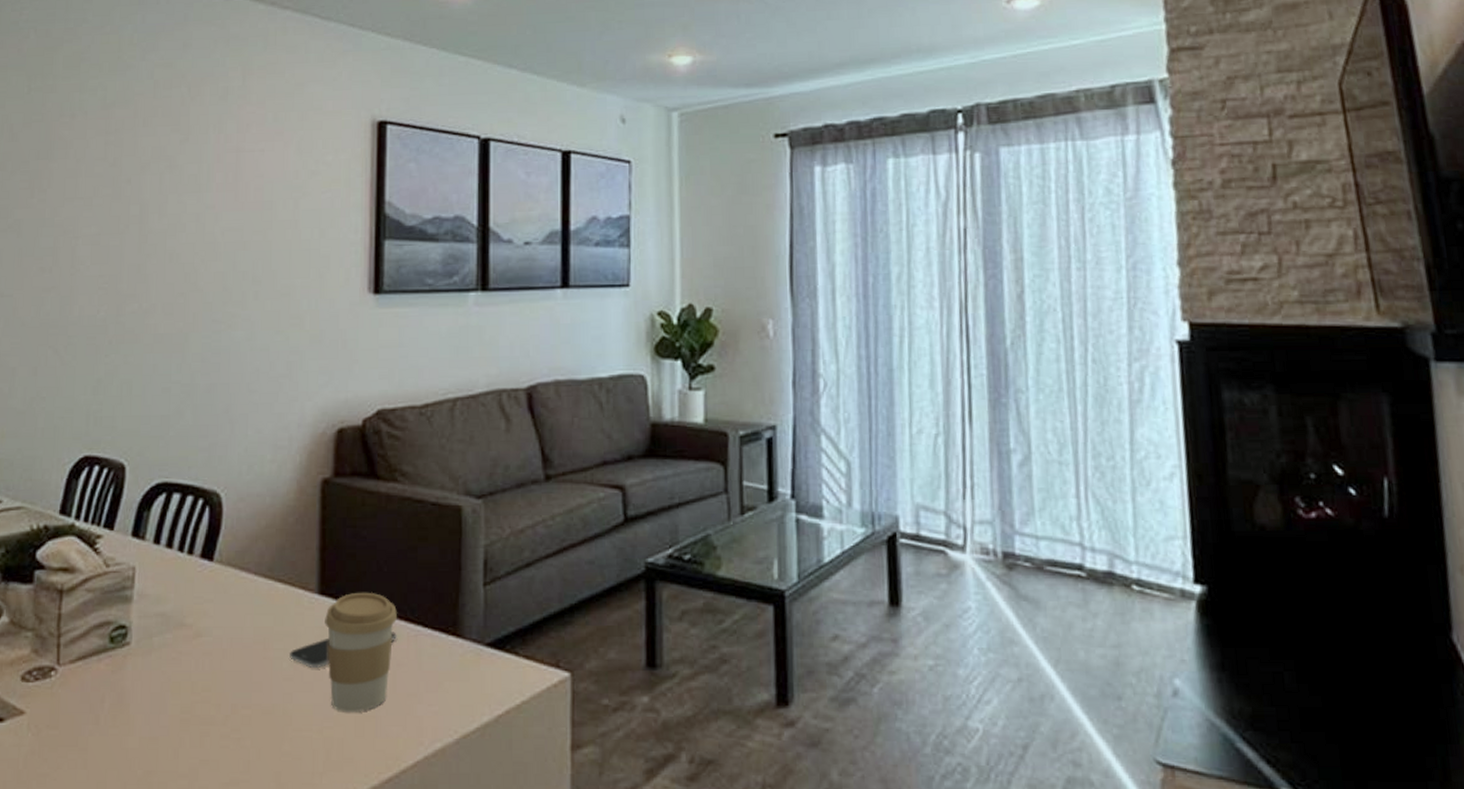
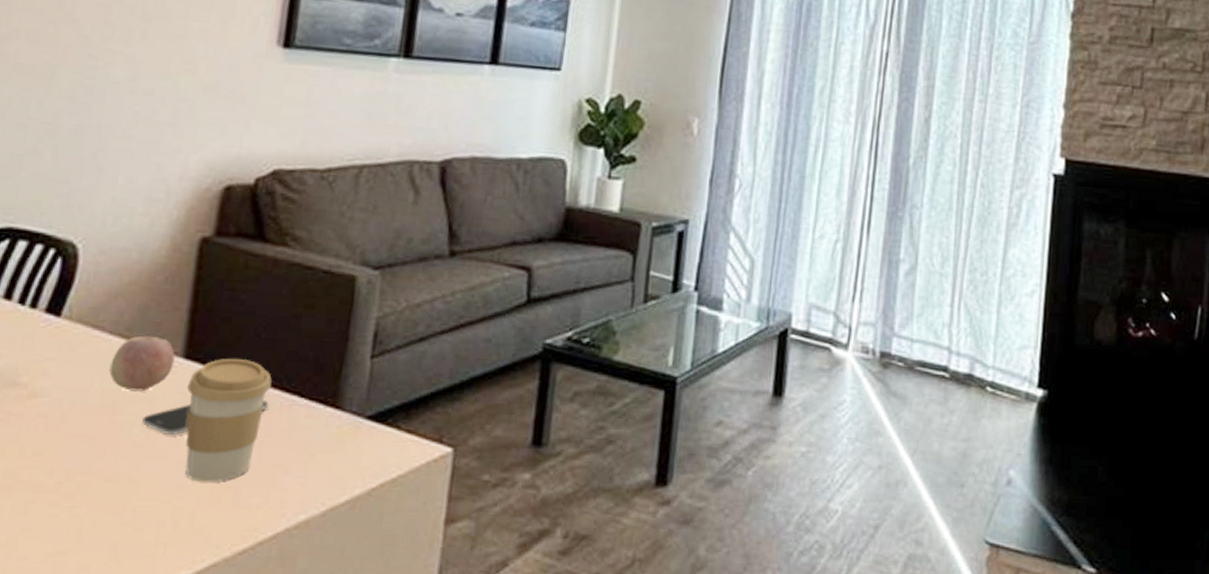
fruit: none [258,574,311,628] -> present [109,335,175,392]

